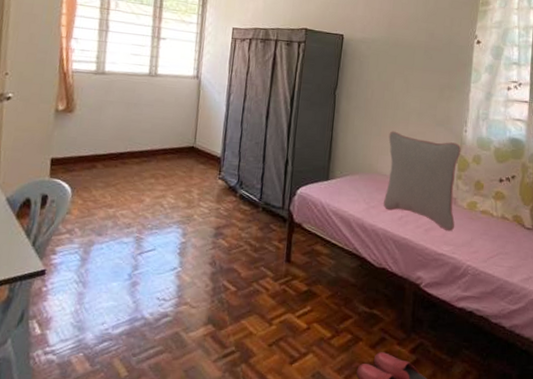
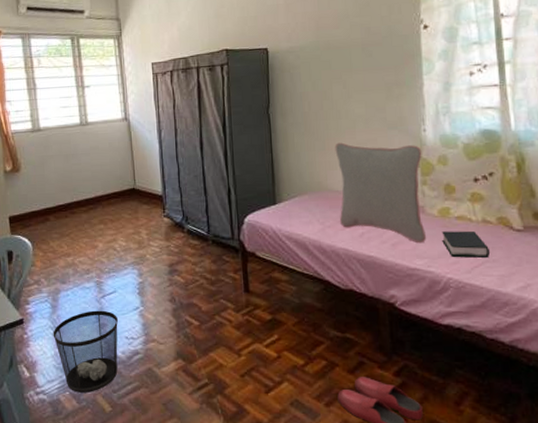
waste bin: none [76,267,153,355] -> present [53,310,119,392]
book: none [467,222,504,250] -> present [442,230,490,258]

